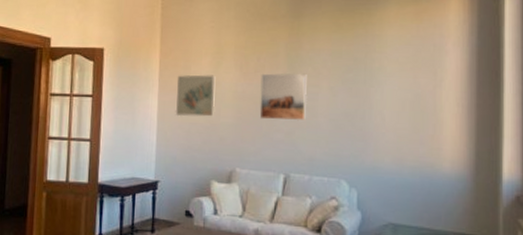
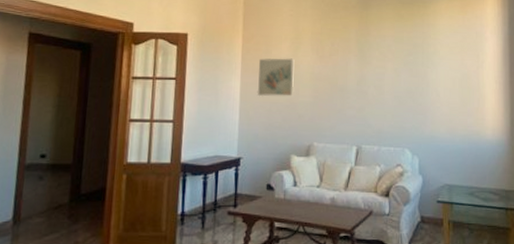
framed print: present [259,73,308,121] -> none [334,56,376,99]

